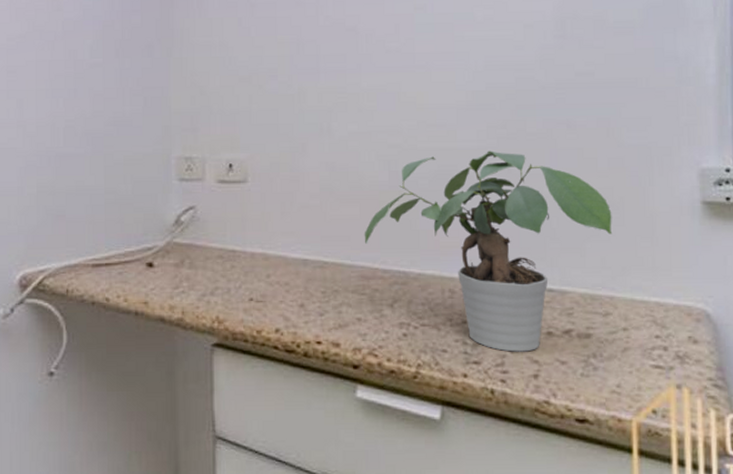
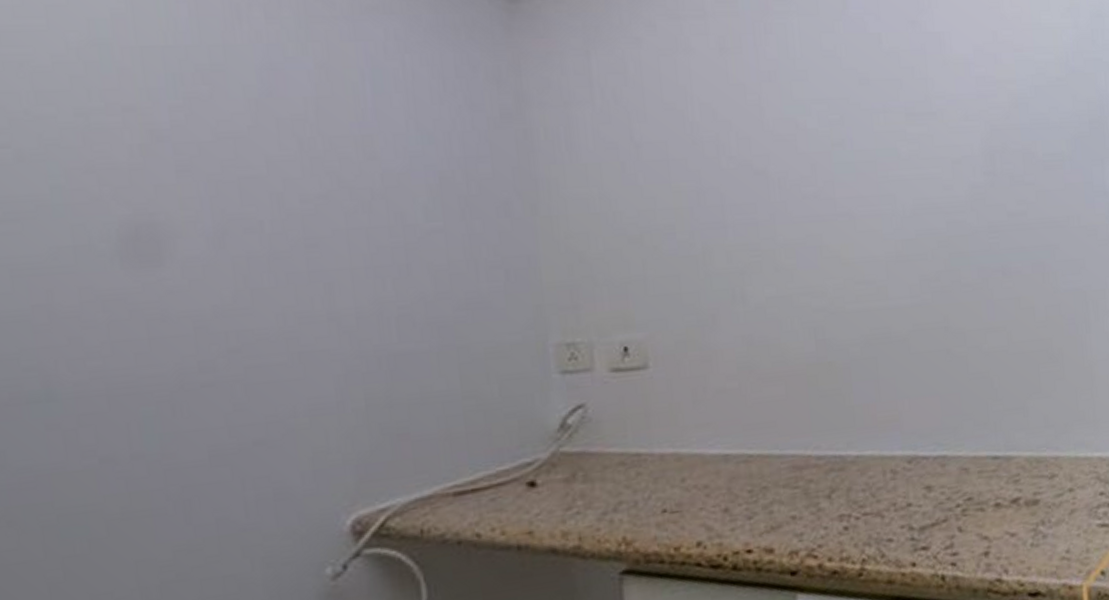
potted plant: present [364,150,613,352] -> none [792,307,1054,531]

